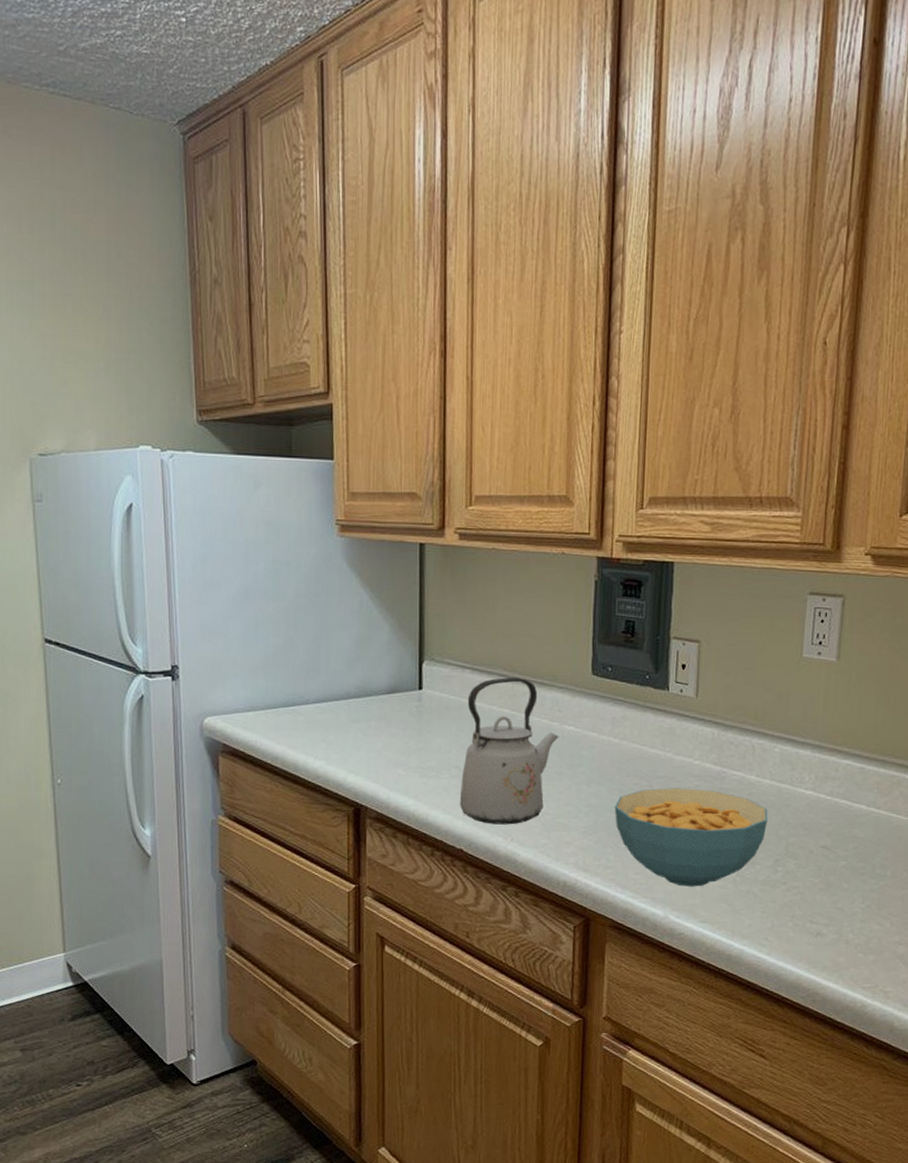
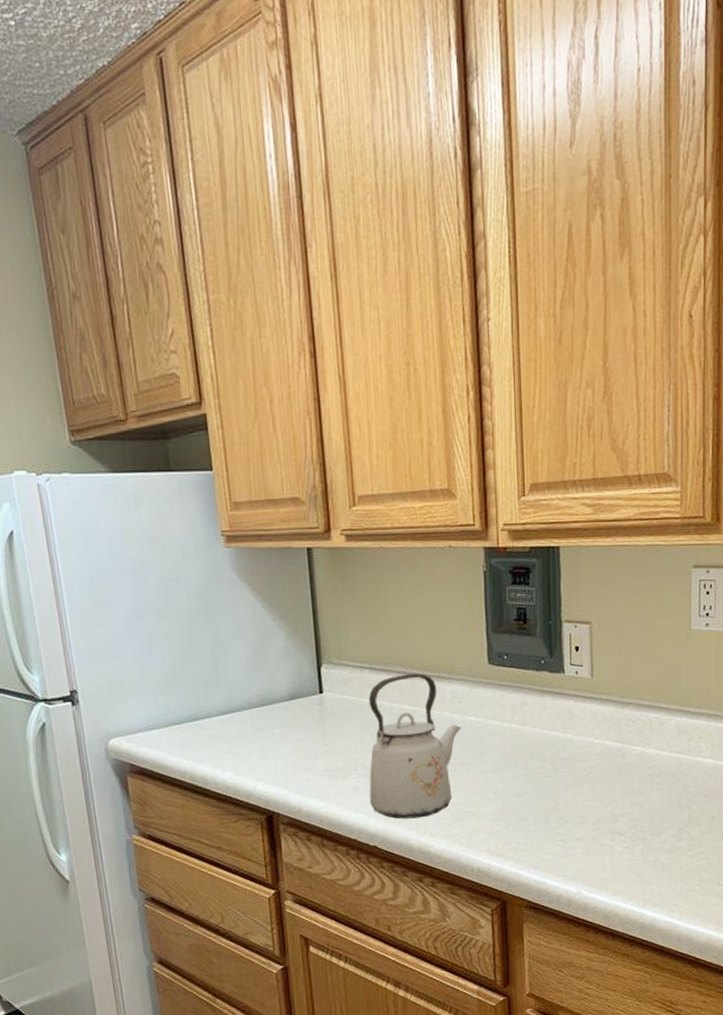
cereal bowl: present [614,787,768,887] -> none [521,766,669,862]

